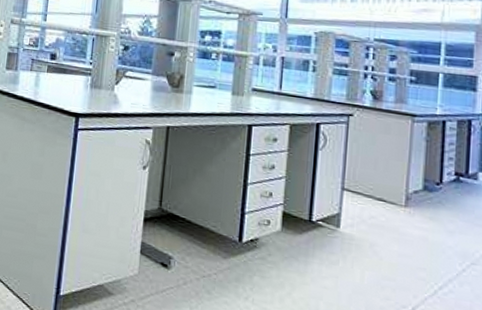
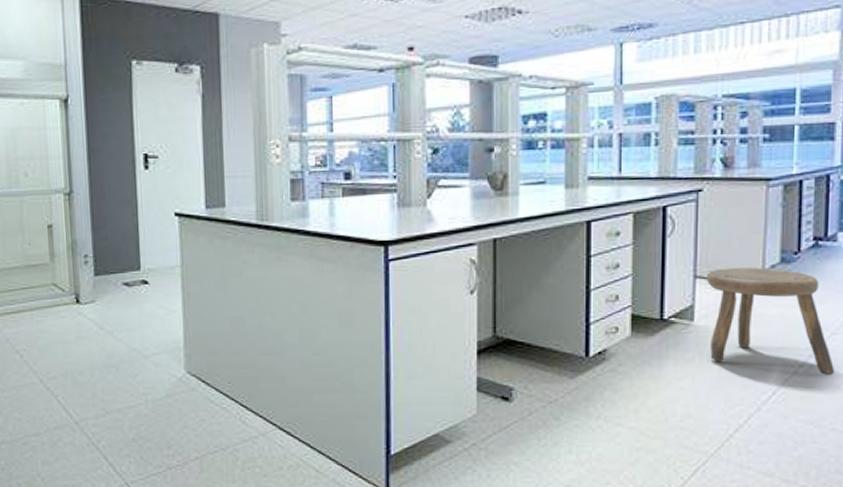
stool: none [353,185,475,303] -> present [706,267,835,375]

